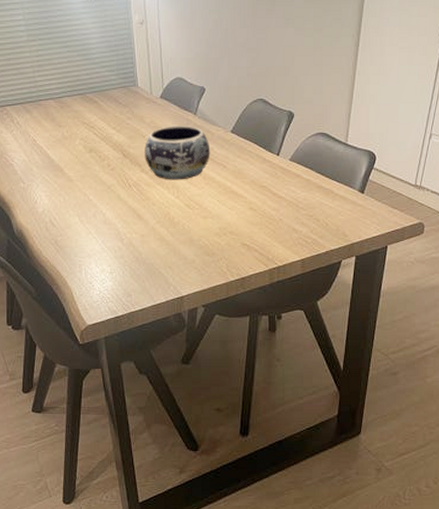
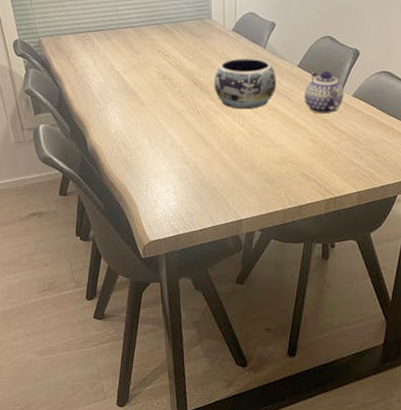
teapot: none [240,135,281,181] -> present [304,70,345,114]

